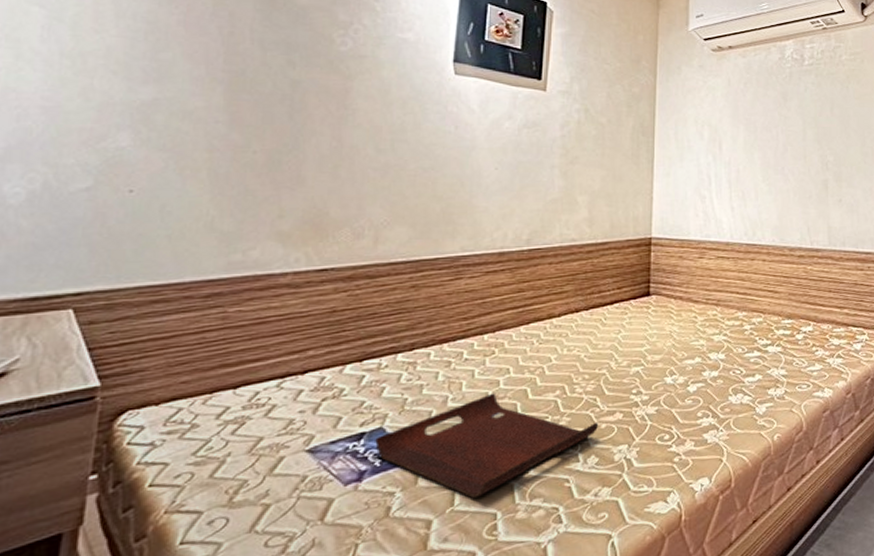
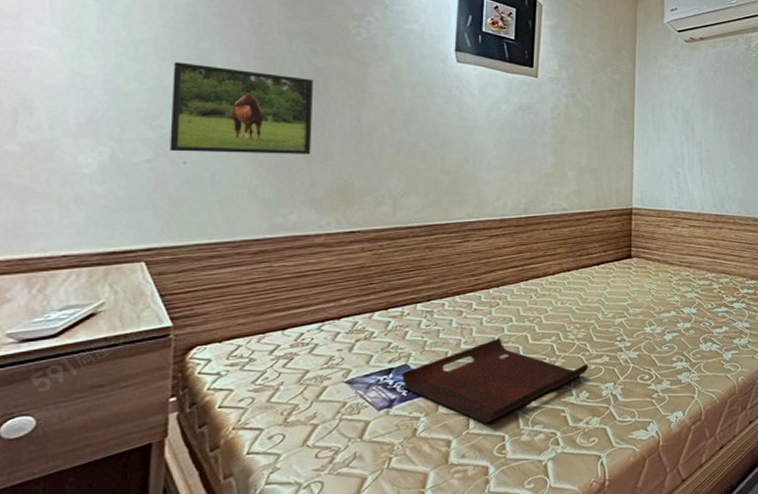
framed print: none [114,76,289,180] -> present [170,62,314,154]

